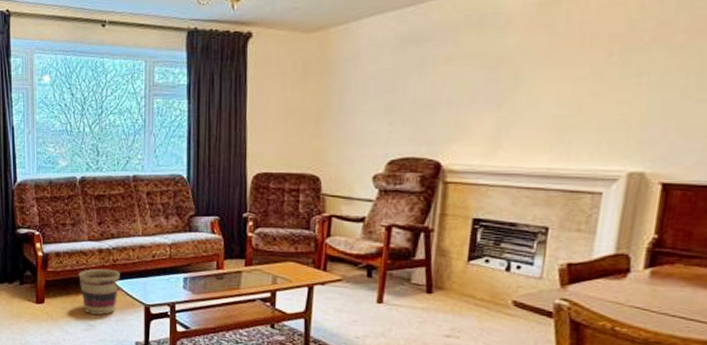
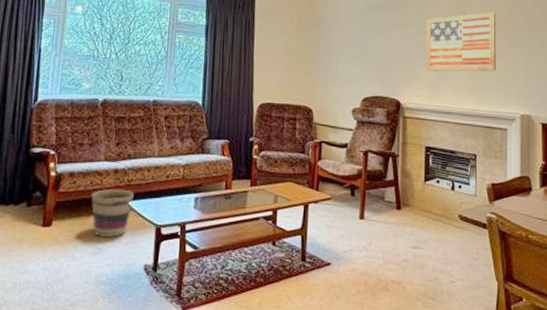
wall art: none [482,25,608,121] -> present [425,11,497,72]

